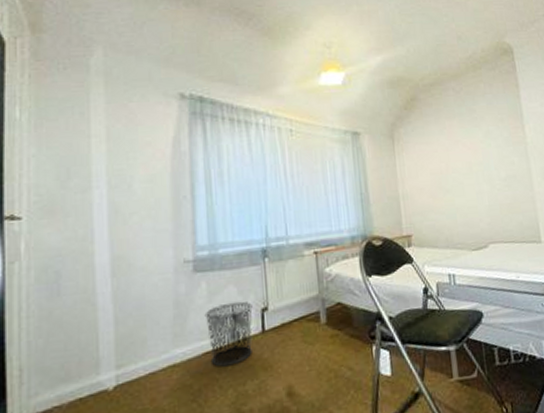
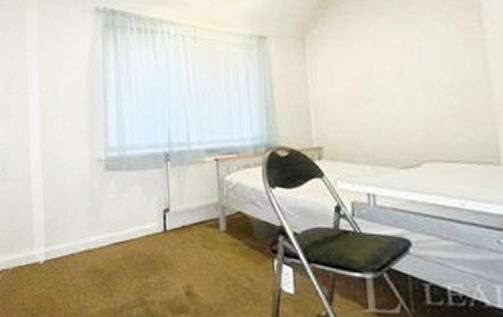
waste bin: present [204,301,253,367] -> none [114,200,156,258]

